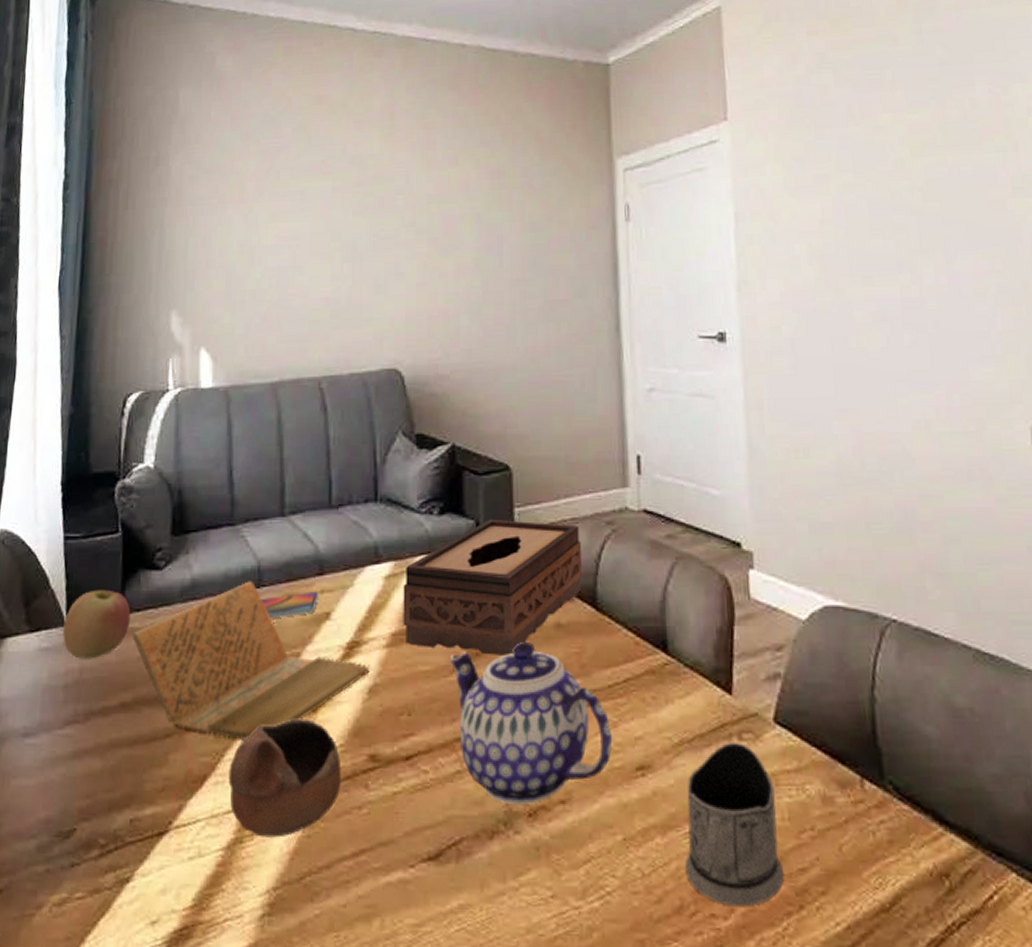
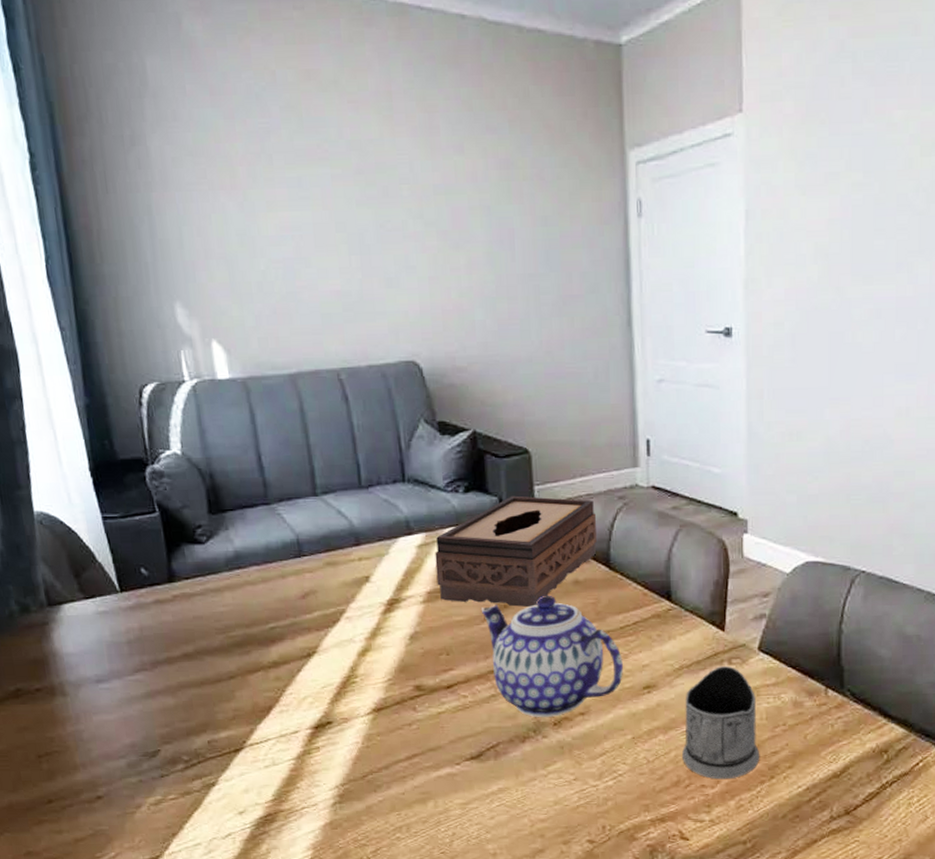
apple: present [63,589,131,659] -> none [116,561,182,620]
notepad: present [133,581,370,740] -> none [185,552,410,679]
cup: present [228,718,342,838] -> none [291,660,392,749]
smartphone: present [261,593,319,619] -> none [303,560,358,583]

